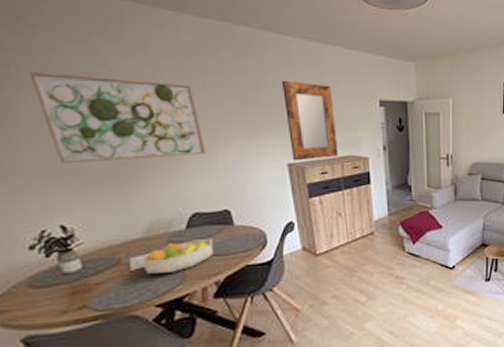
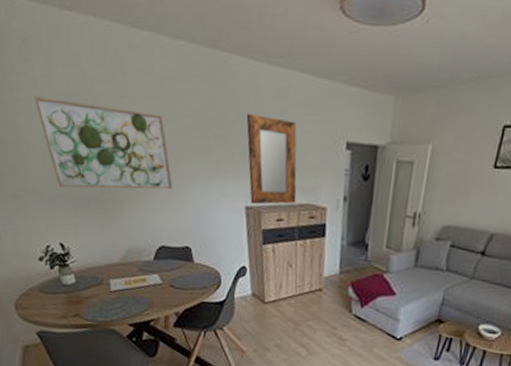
fruit bowl: present [141,239,213,274] -> none [119,271,176,298]

